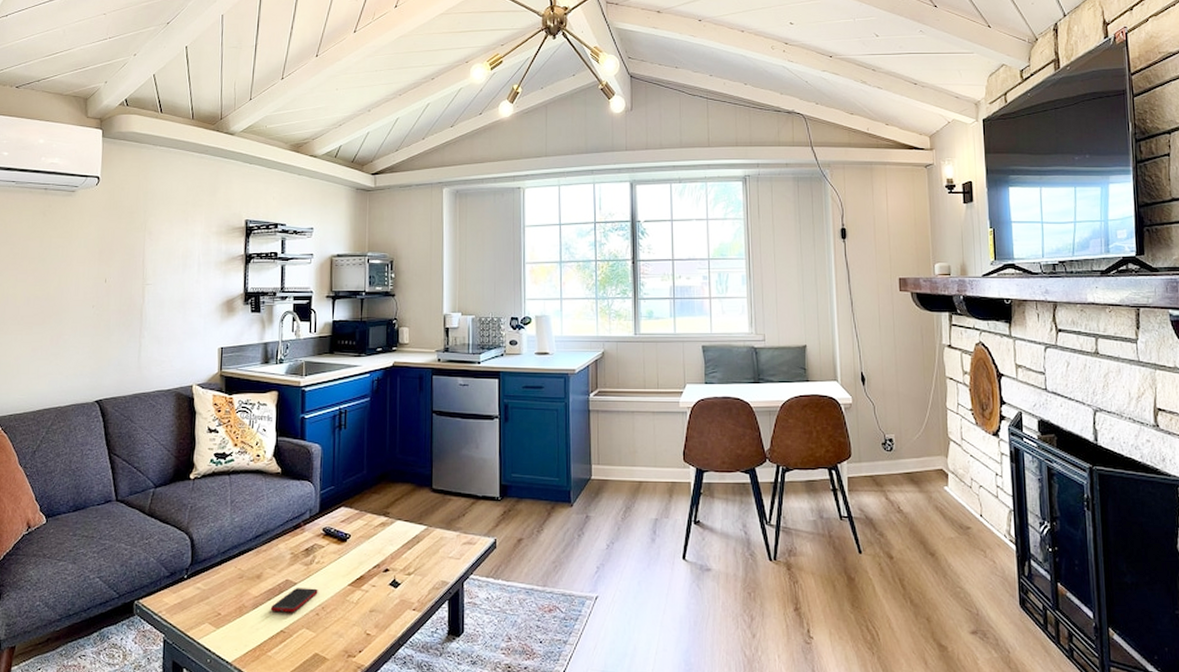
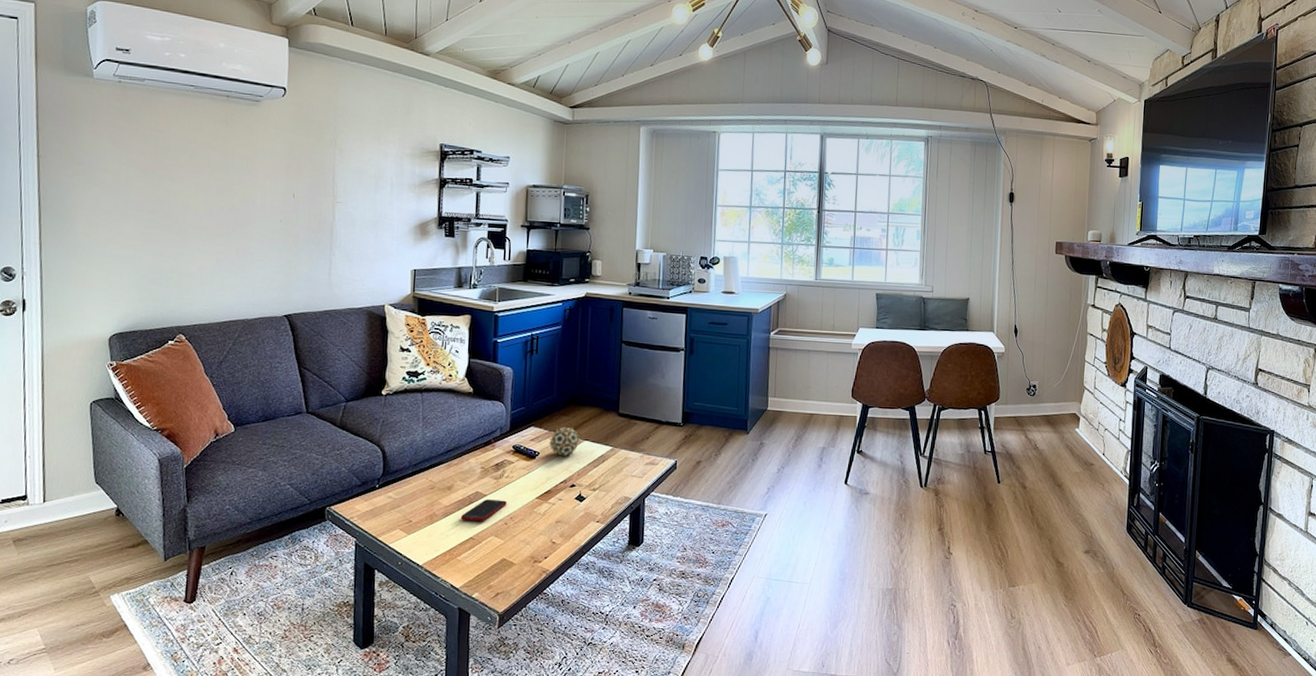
decorative ball: none [360,506,393,538] -> present [549,427,581,456]

